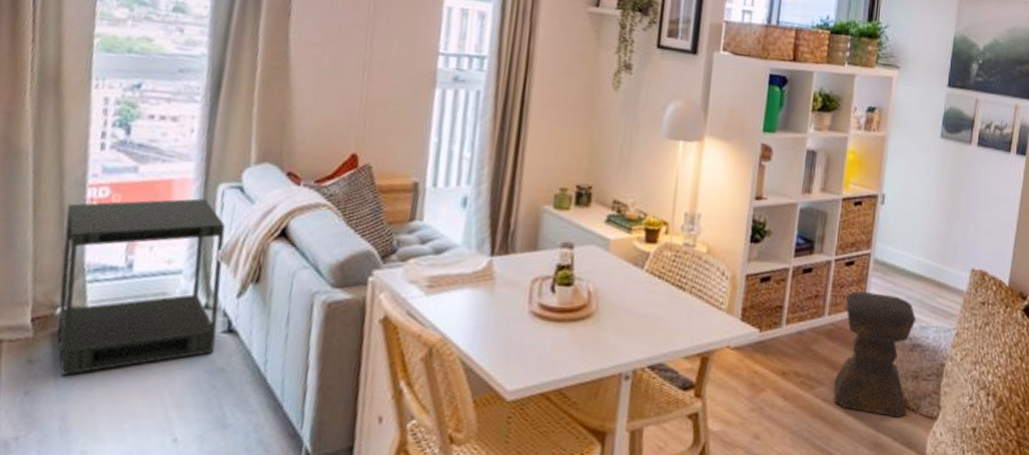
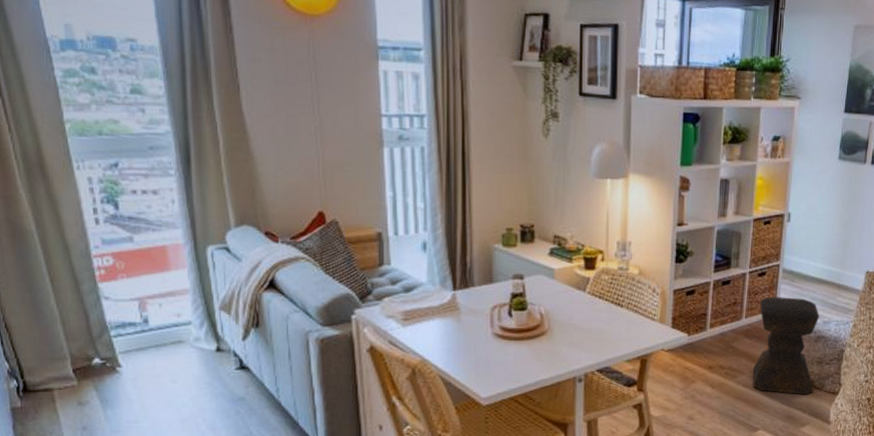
side table: present [57,198,225,375] -> none [79,260,233,412]

